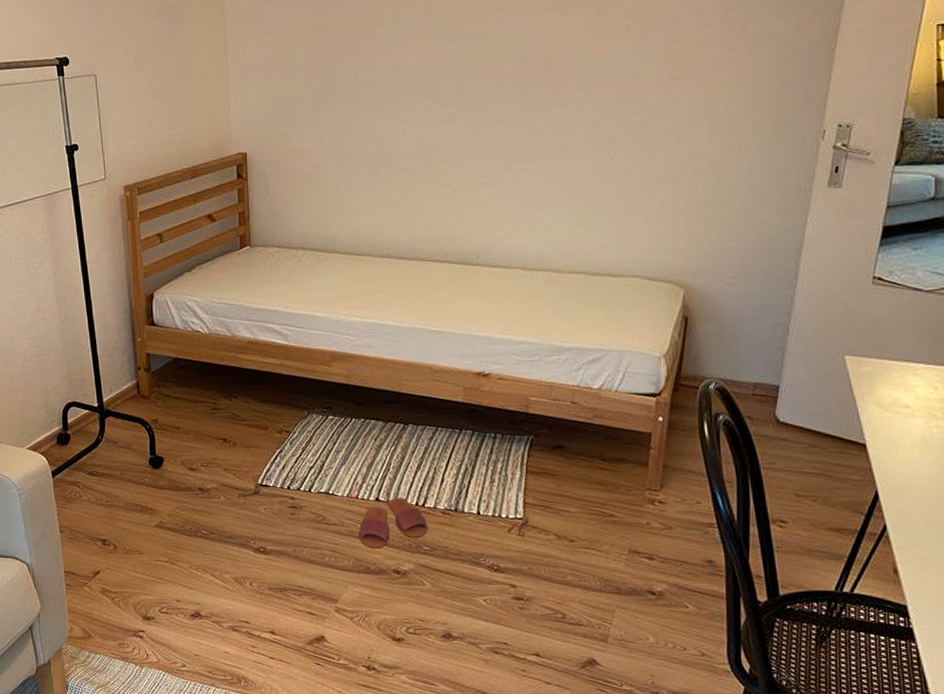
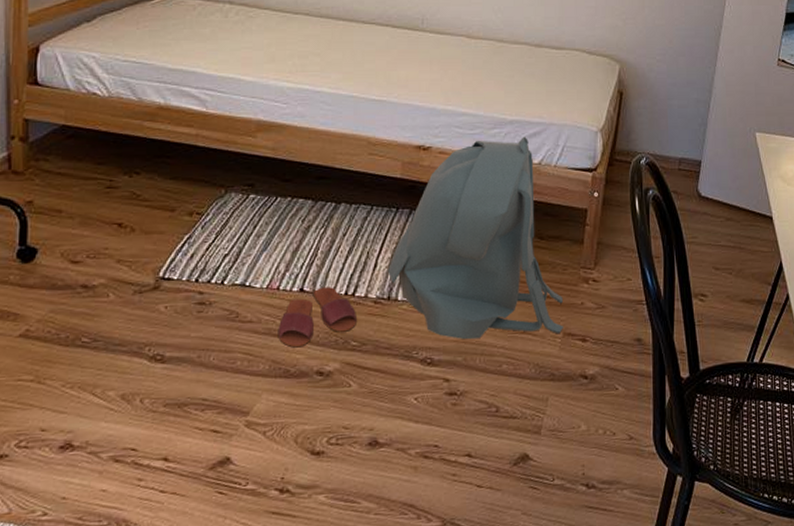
backpack: none [453,363,629,551] -> present [387,137,563,339]

